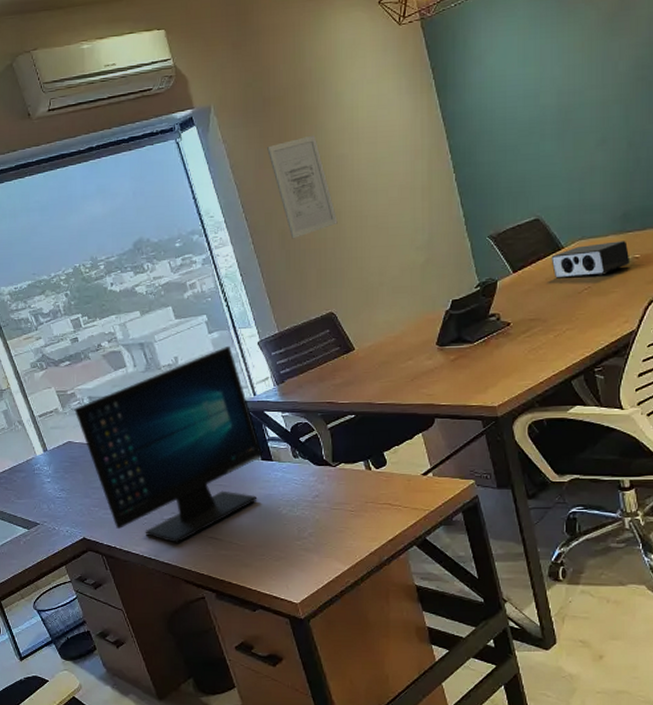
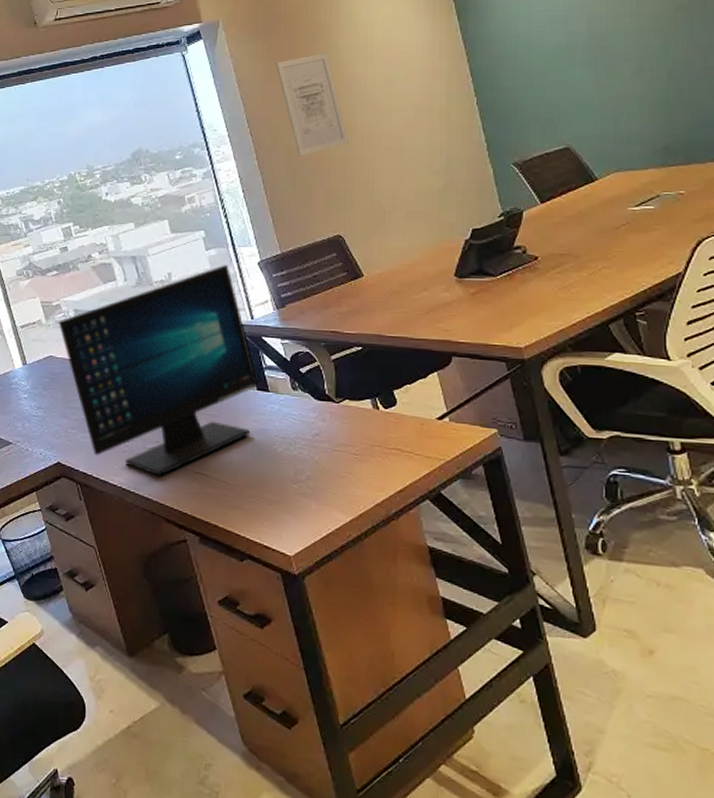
speaker: present [551,241,630,278] -> none [583,175,674,212]

